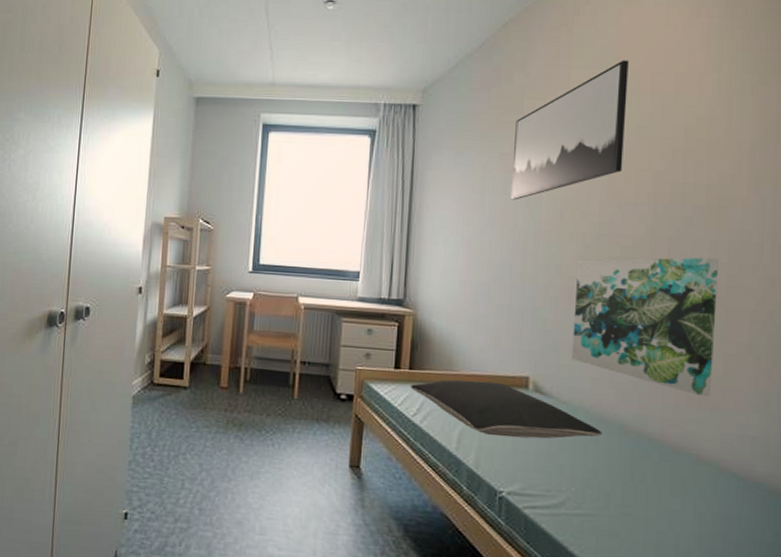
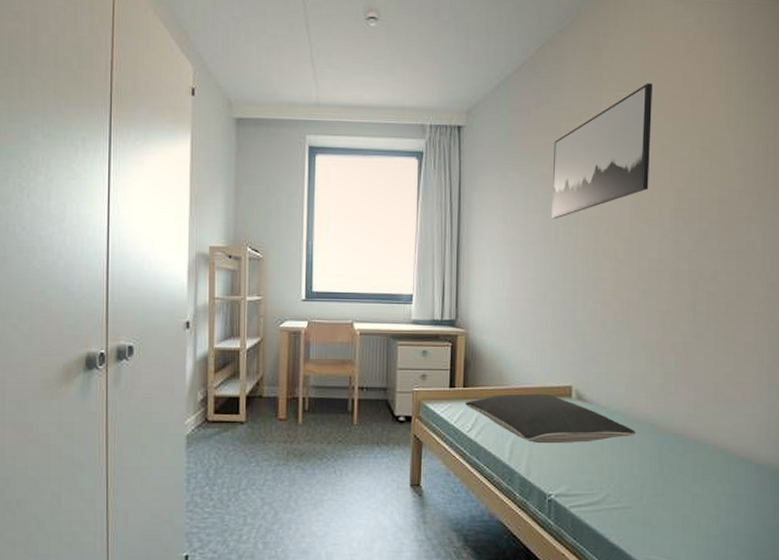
wall art: present [572,257,718,396] -> none [608,267,729,392]

